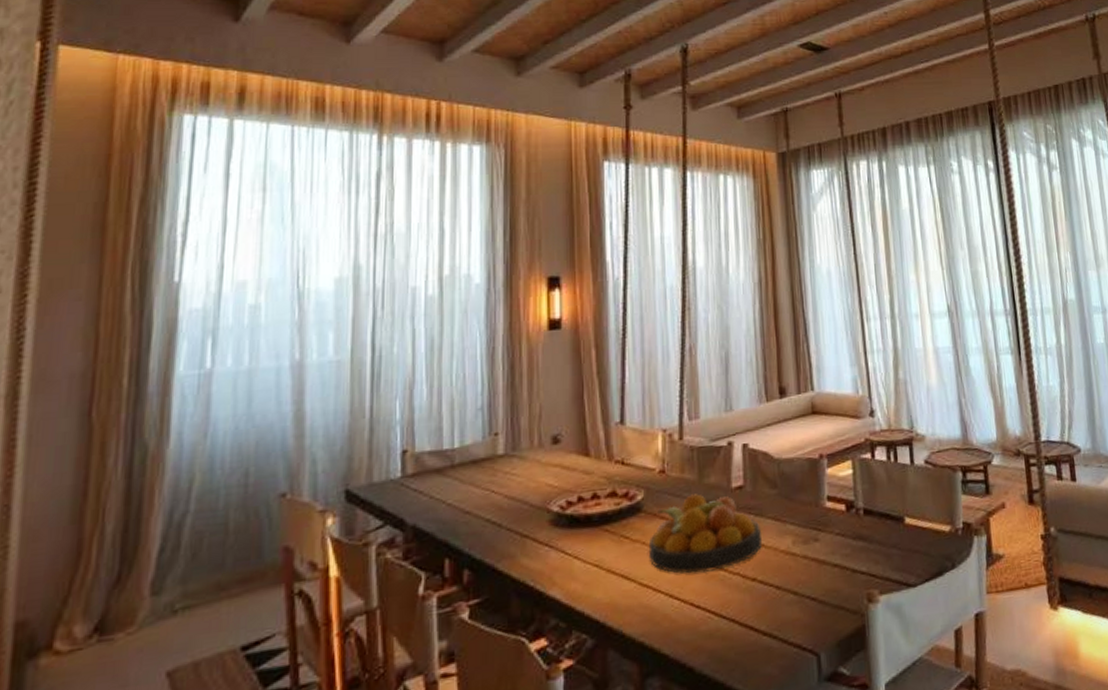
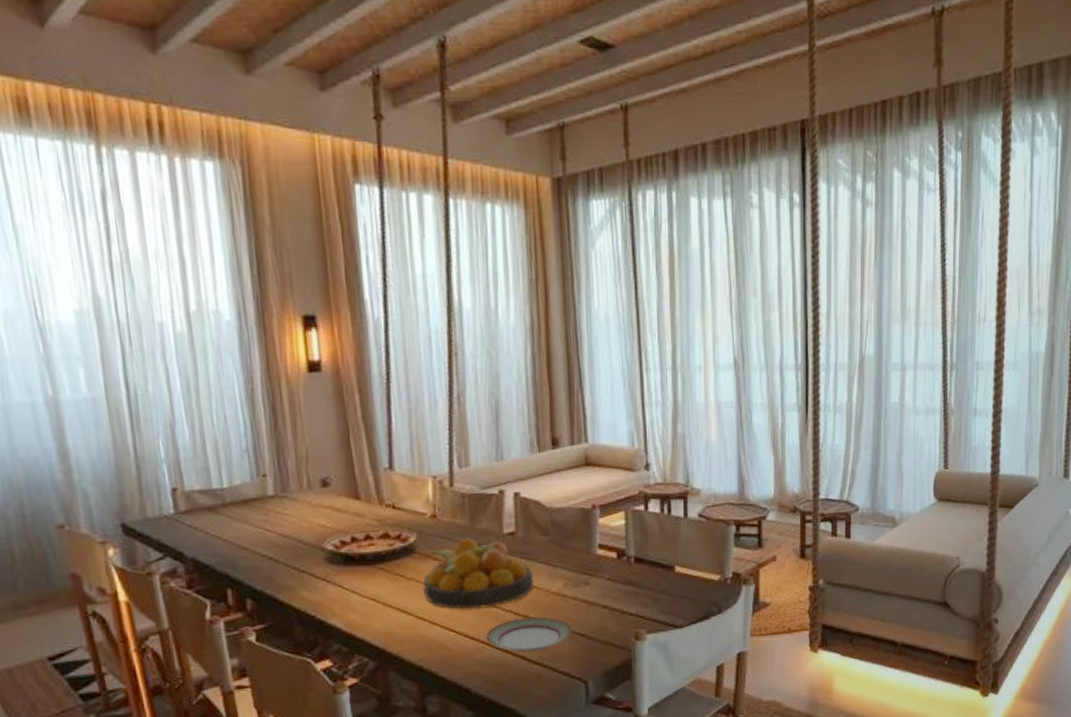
plate: none [712,579,802,622] -> present [486,617,572,652]

